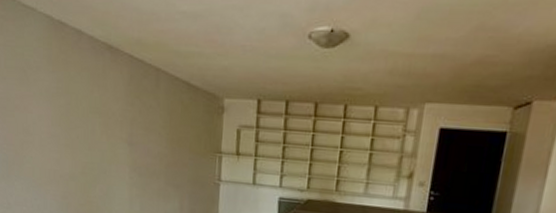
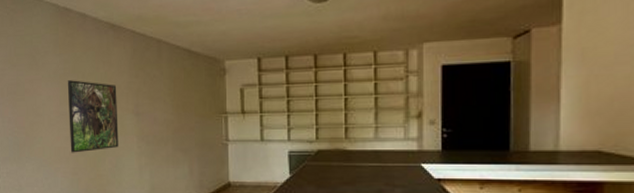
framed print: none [59,101,111,177] -> present [67,80,119,153]

